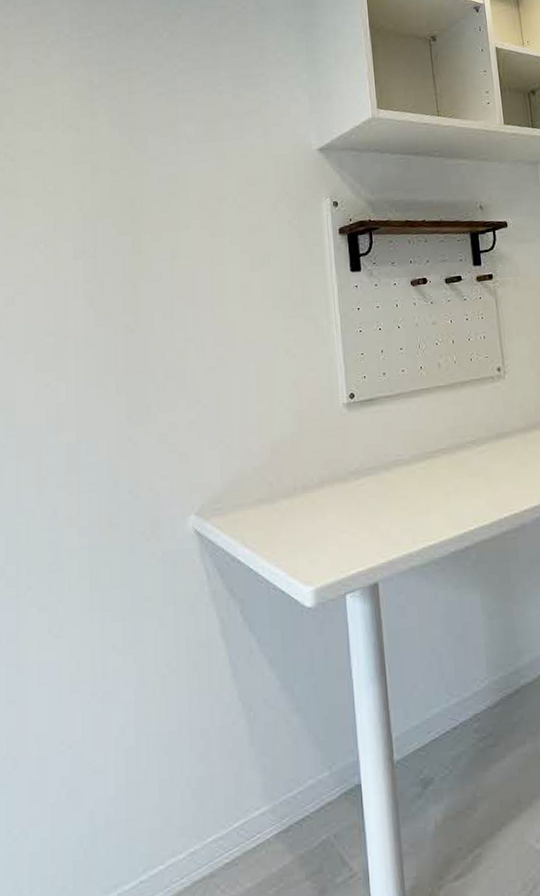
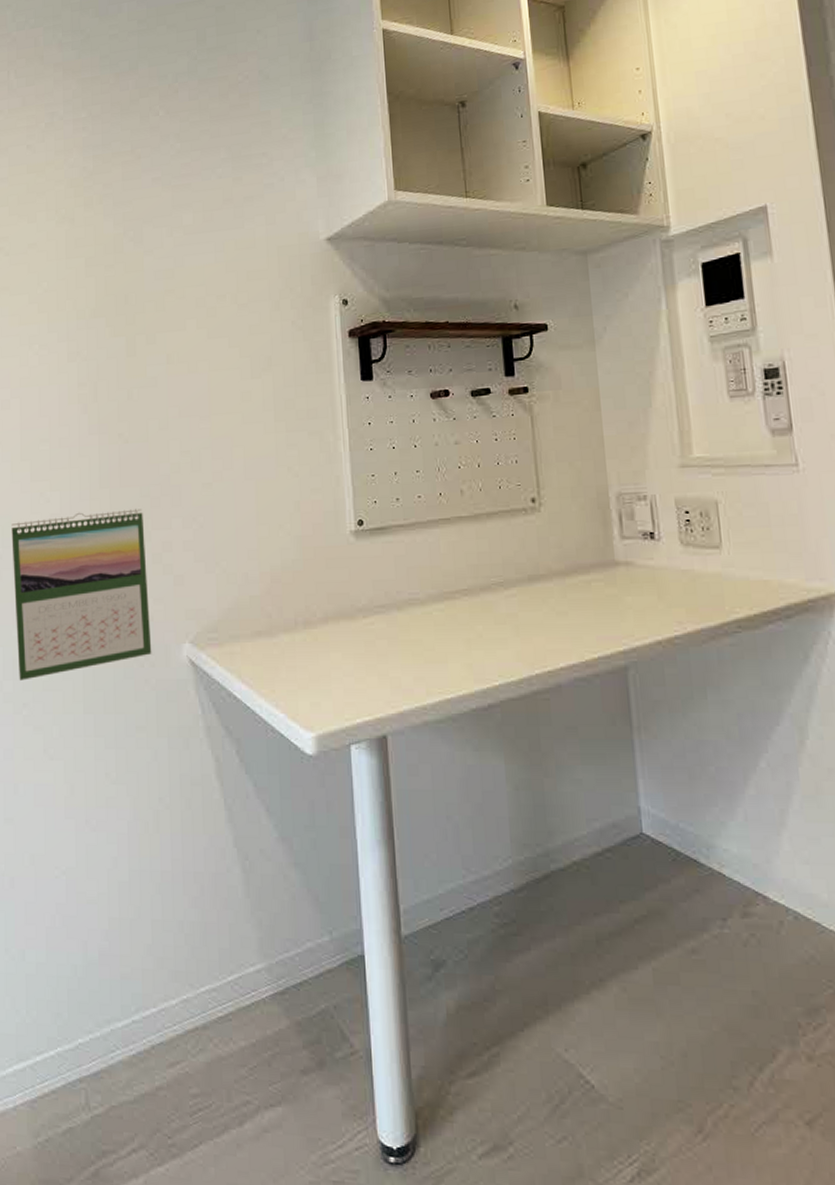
calendar: none [15,393,158,565] -> present [11,509,152,681]

